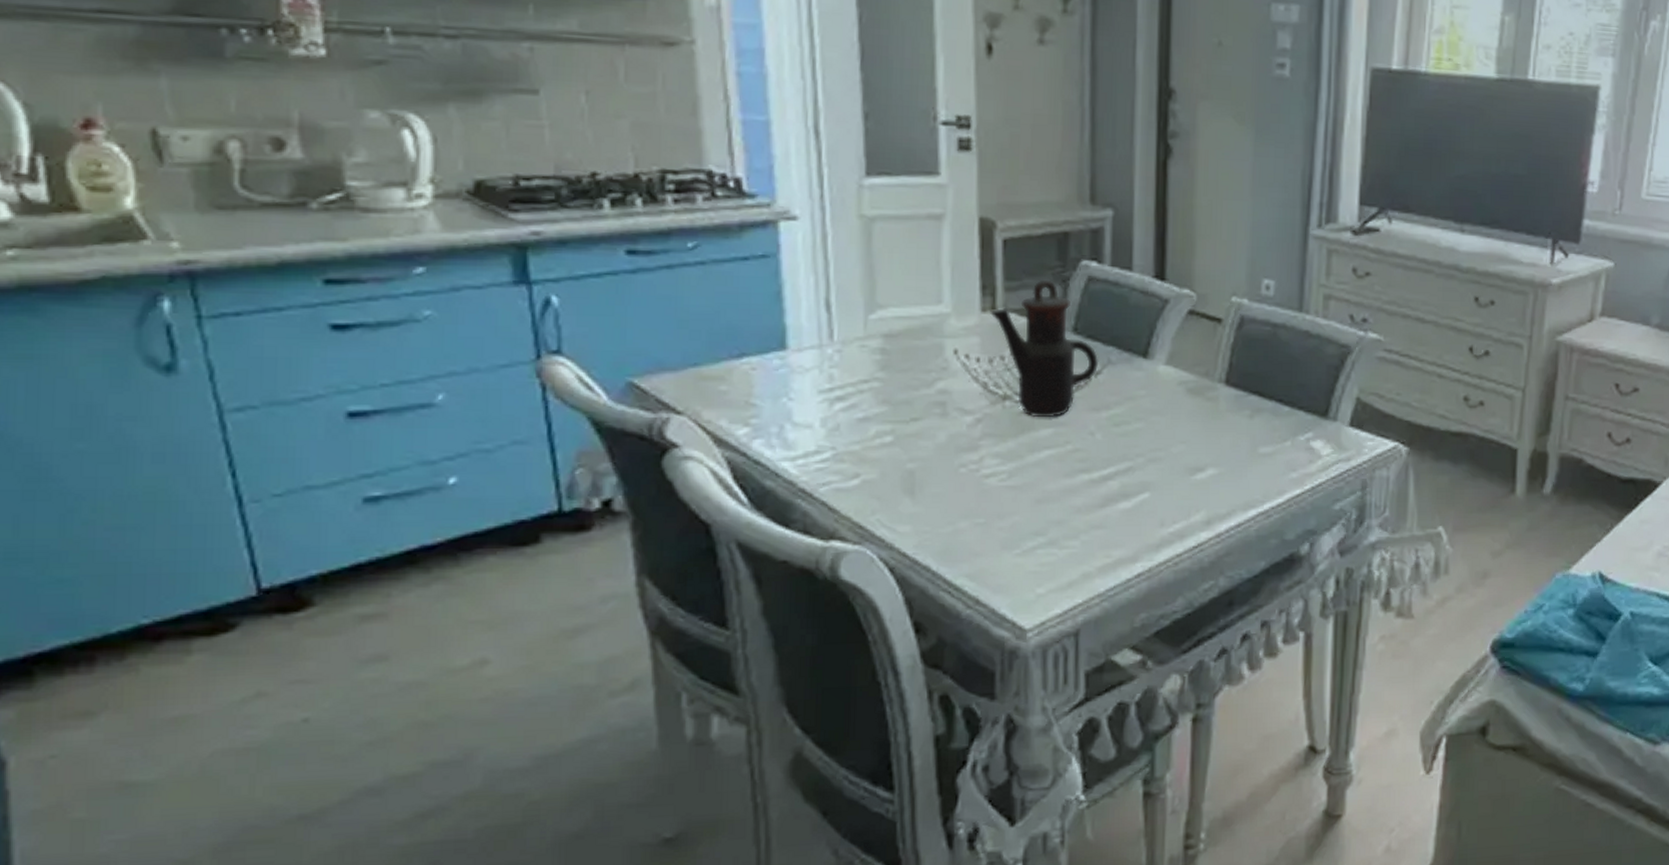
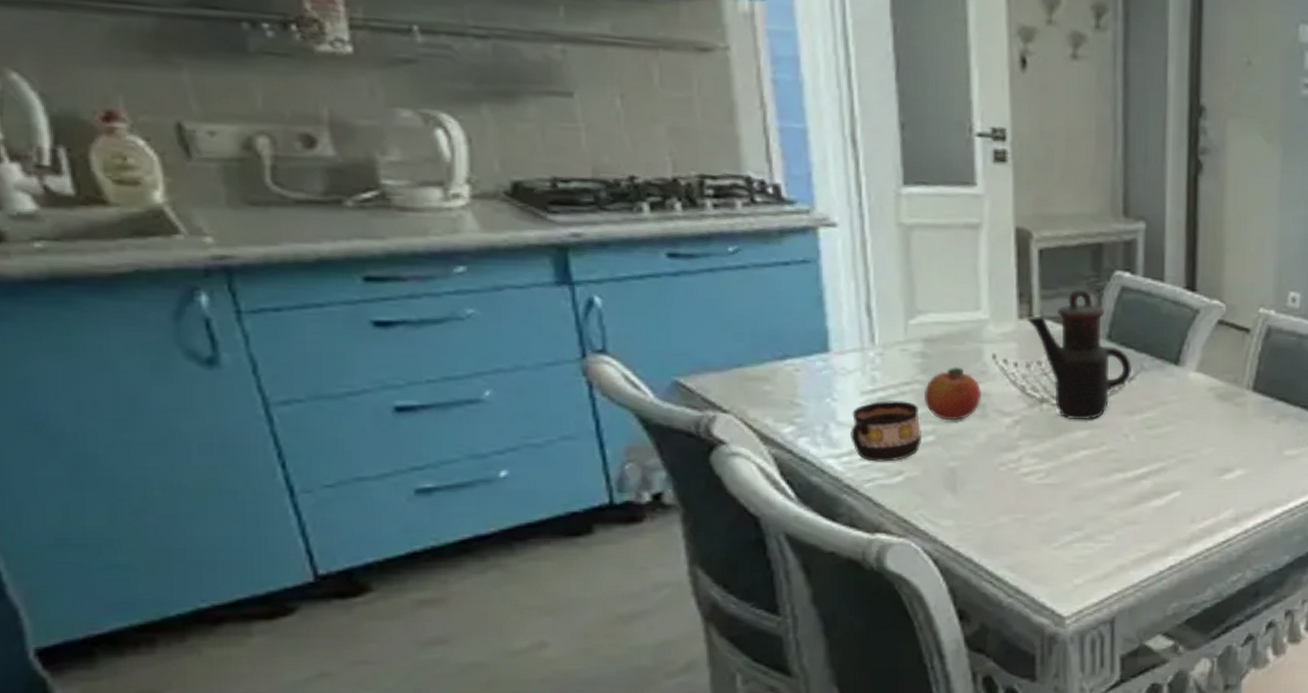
cup: none [806,398,879,464] -> present [850,400,921,462]
fruit: none [882,363,942,420] -> present [923,367,981,421]

